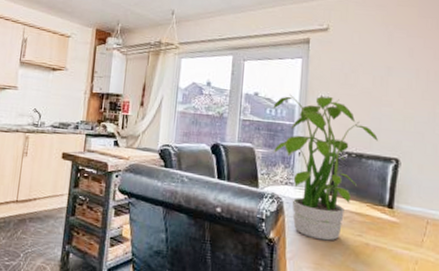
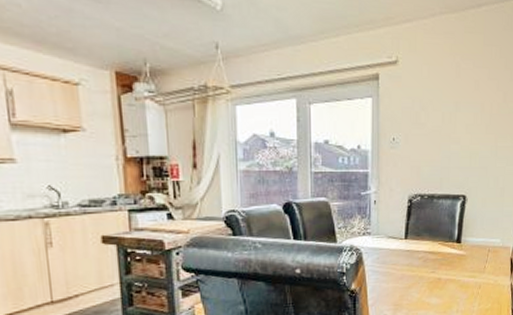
potted plant: present [272,94,378,241] -> none [345,138,447,283]

